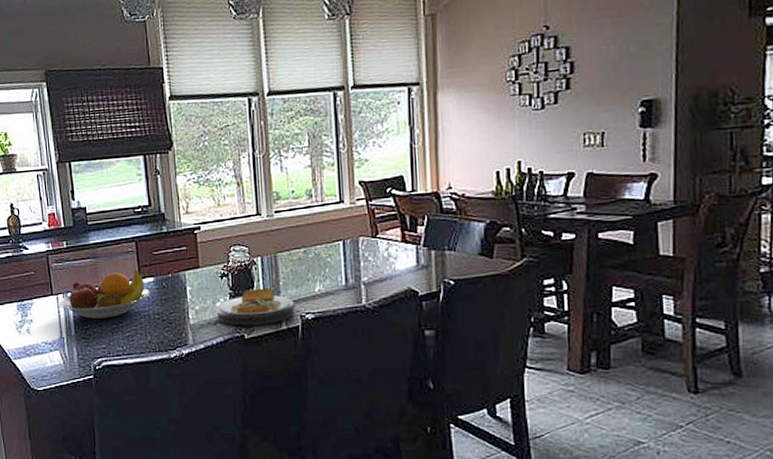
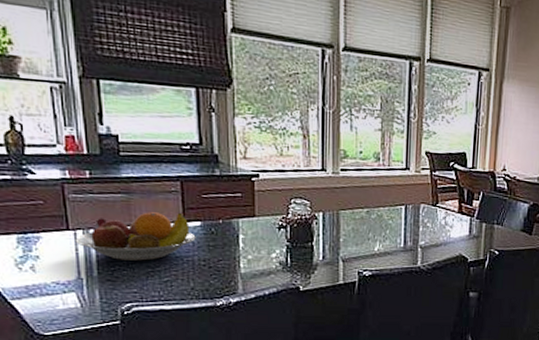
plate: present [215,288,295,326] -> none [269,242,354,279]

